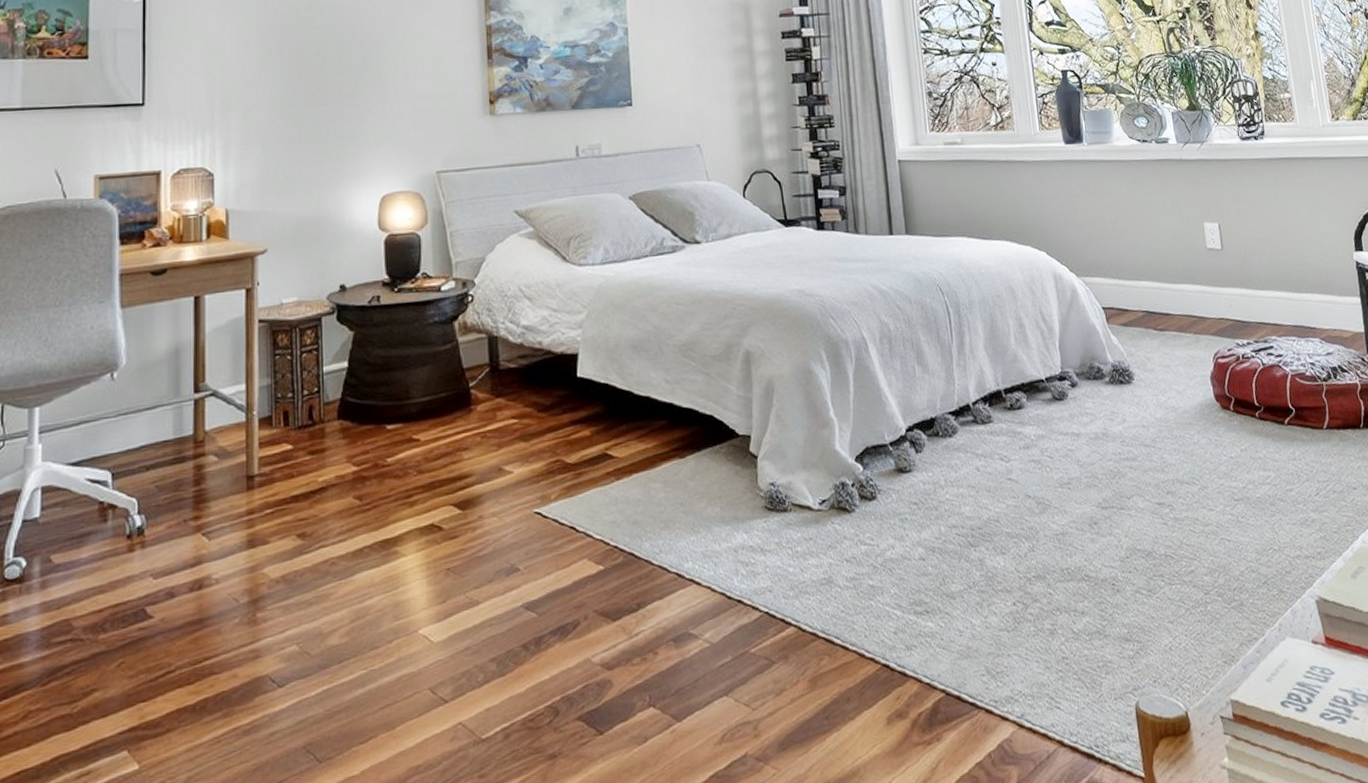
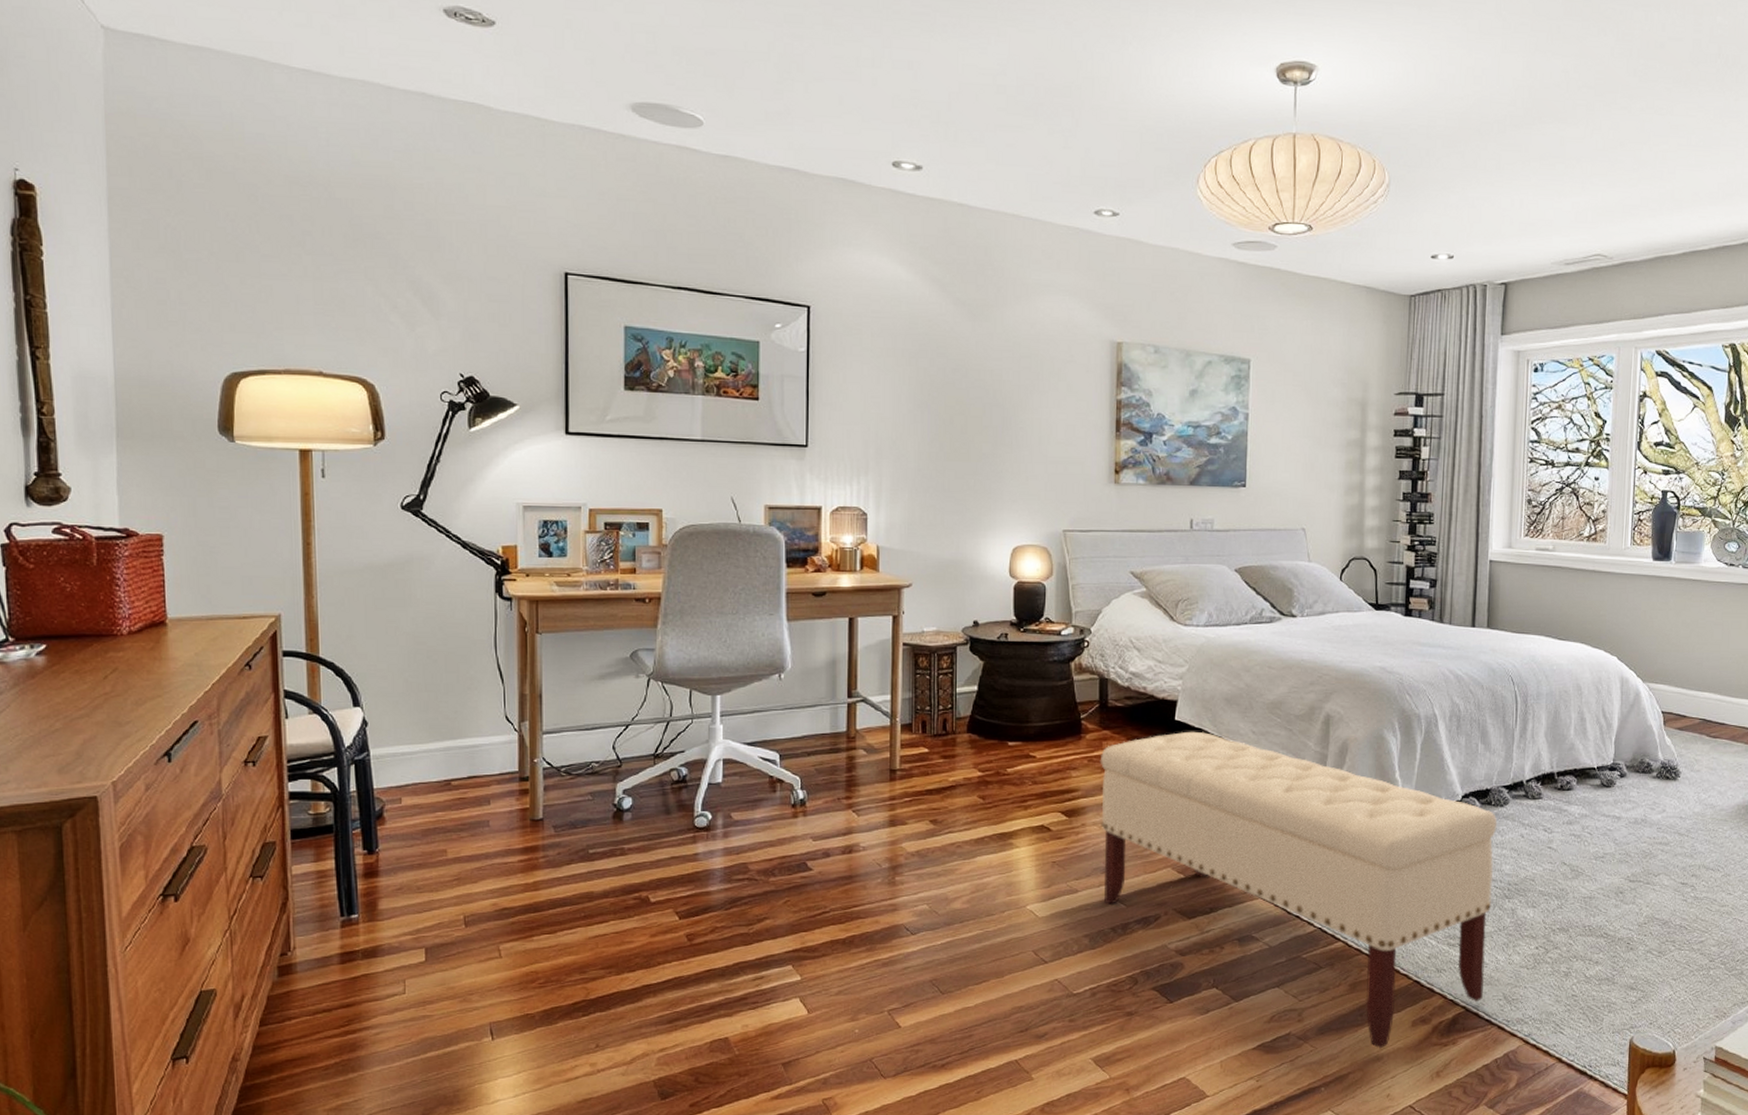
bench: none [494,387,963,760] -> present [1100,731,1497,1049]

